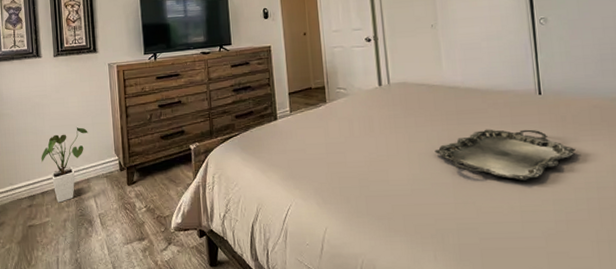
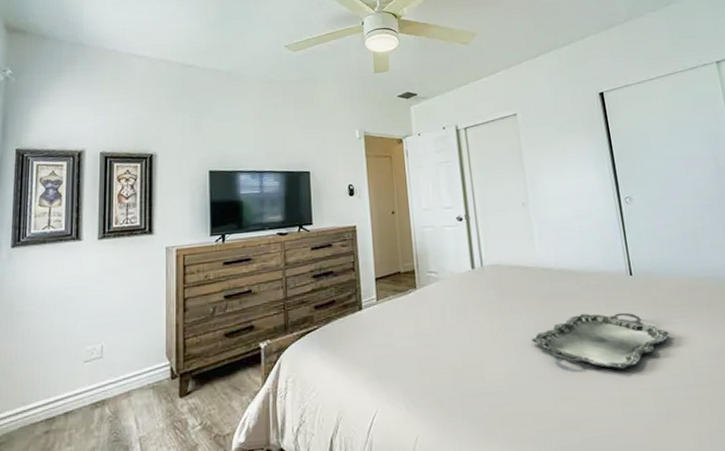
house plant: present [41,127,88,203] -> none [68,325,134,426]

